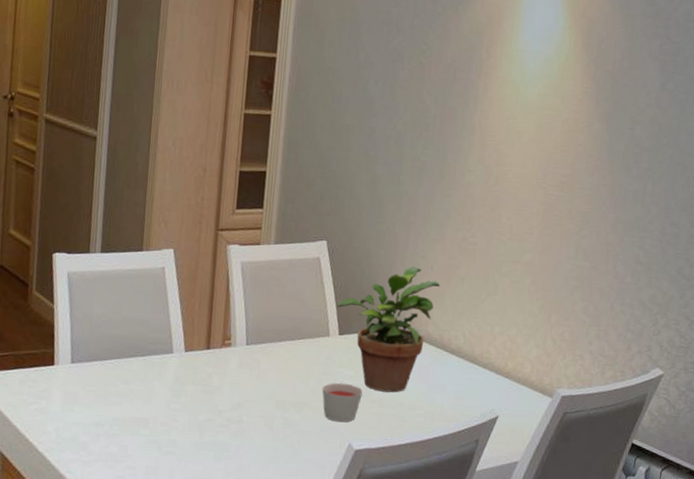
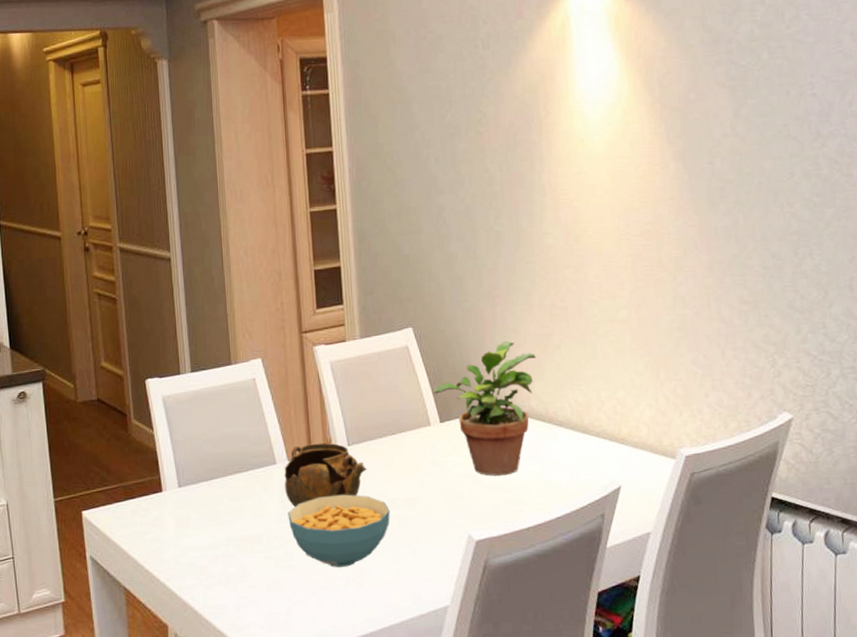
teapot: none [177,338,262,397] -> present [284,442,368,508]
cereal bowl: none [177,390,277,460] -> present [288,494,390,567]
candle: present [322,382,363,422] -> none [431,471,474,514]

